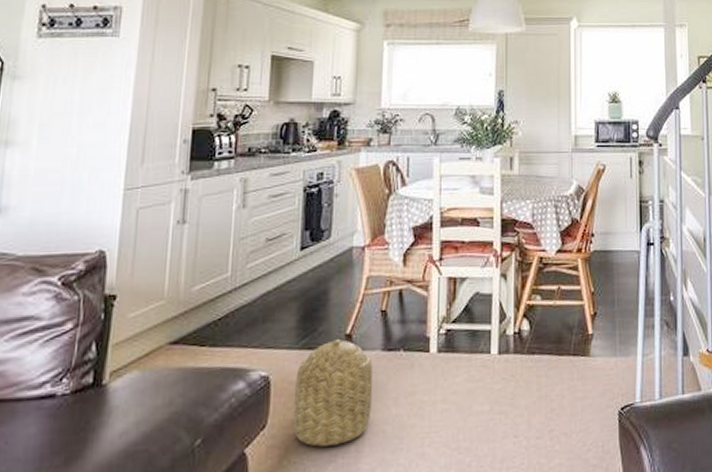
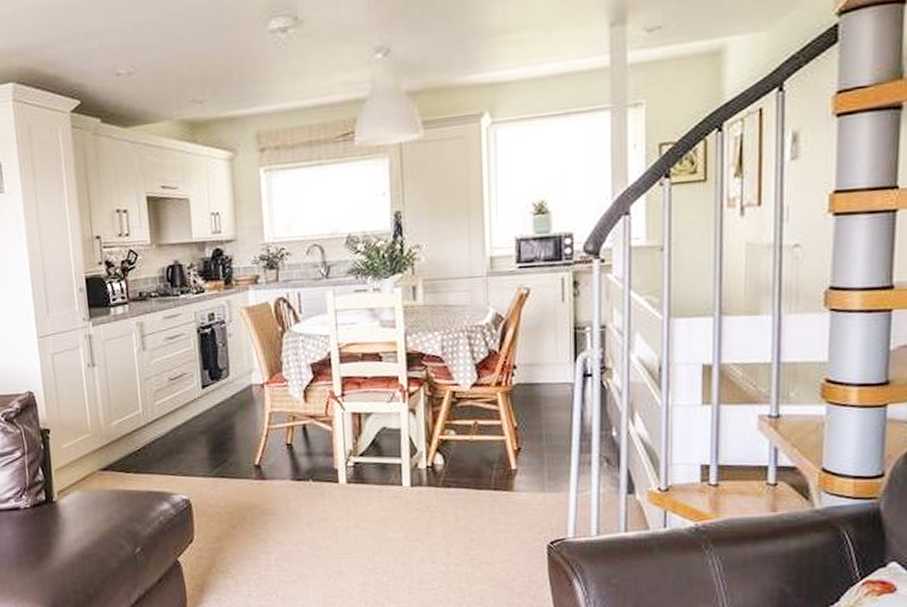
basket: present [293,339,374,447] -> none [213,469,287,560]

